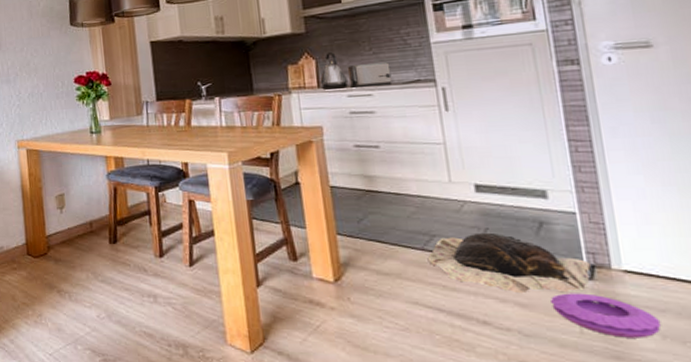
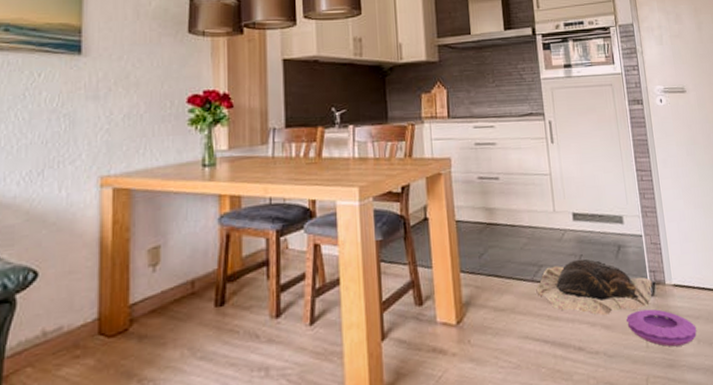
kettle: present [320,51,349,90] -> none [450,82,475,121]
toaster: present [347,62,393,88] -> none [474,95,511,120]

